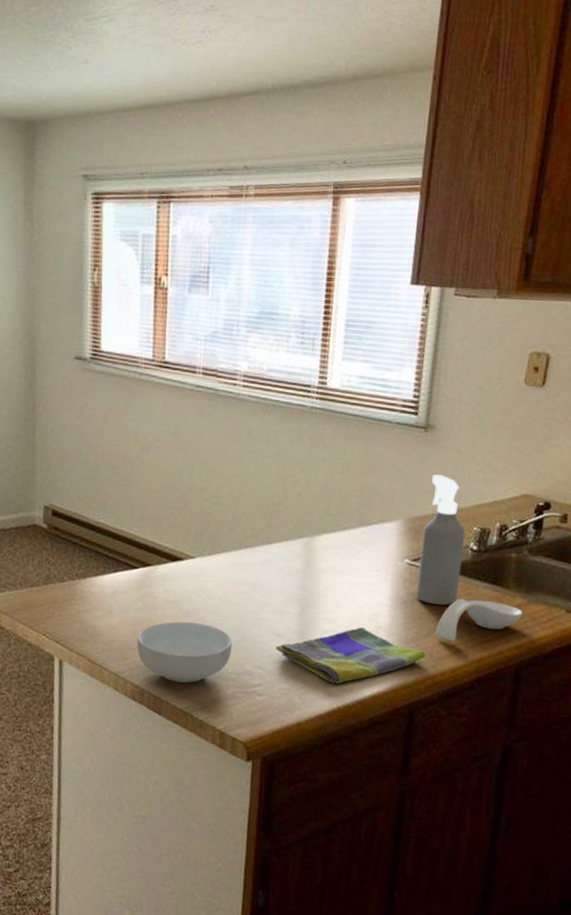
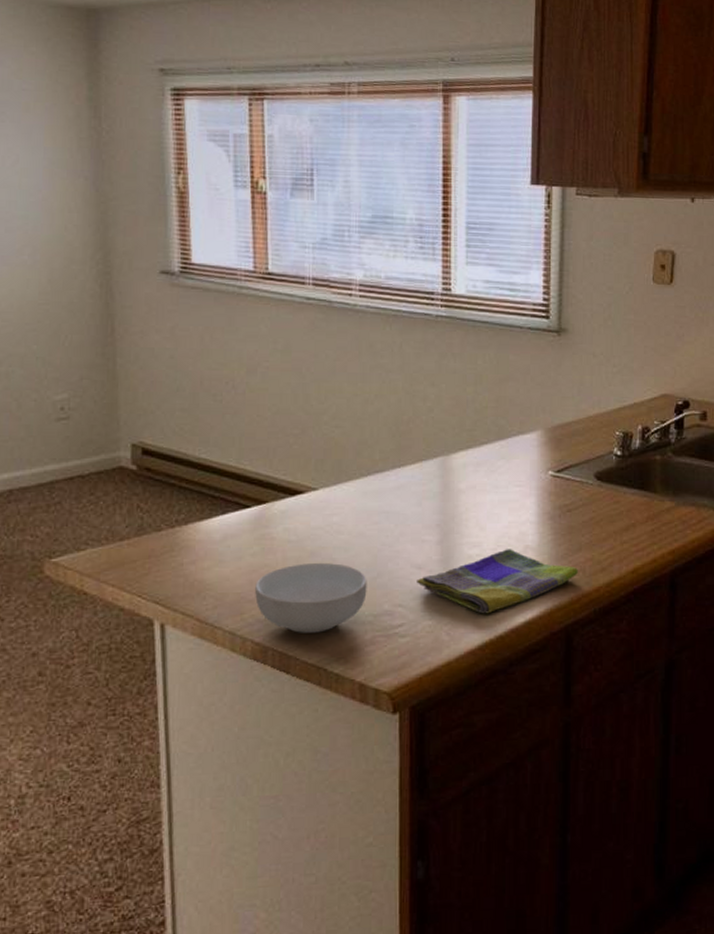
spray bottle: present [416,474,466,606] -> none [564,380,608,516]
spoon rest: present [434,598,523,642] -> none [586,507,672,555]

